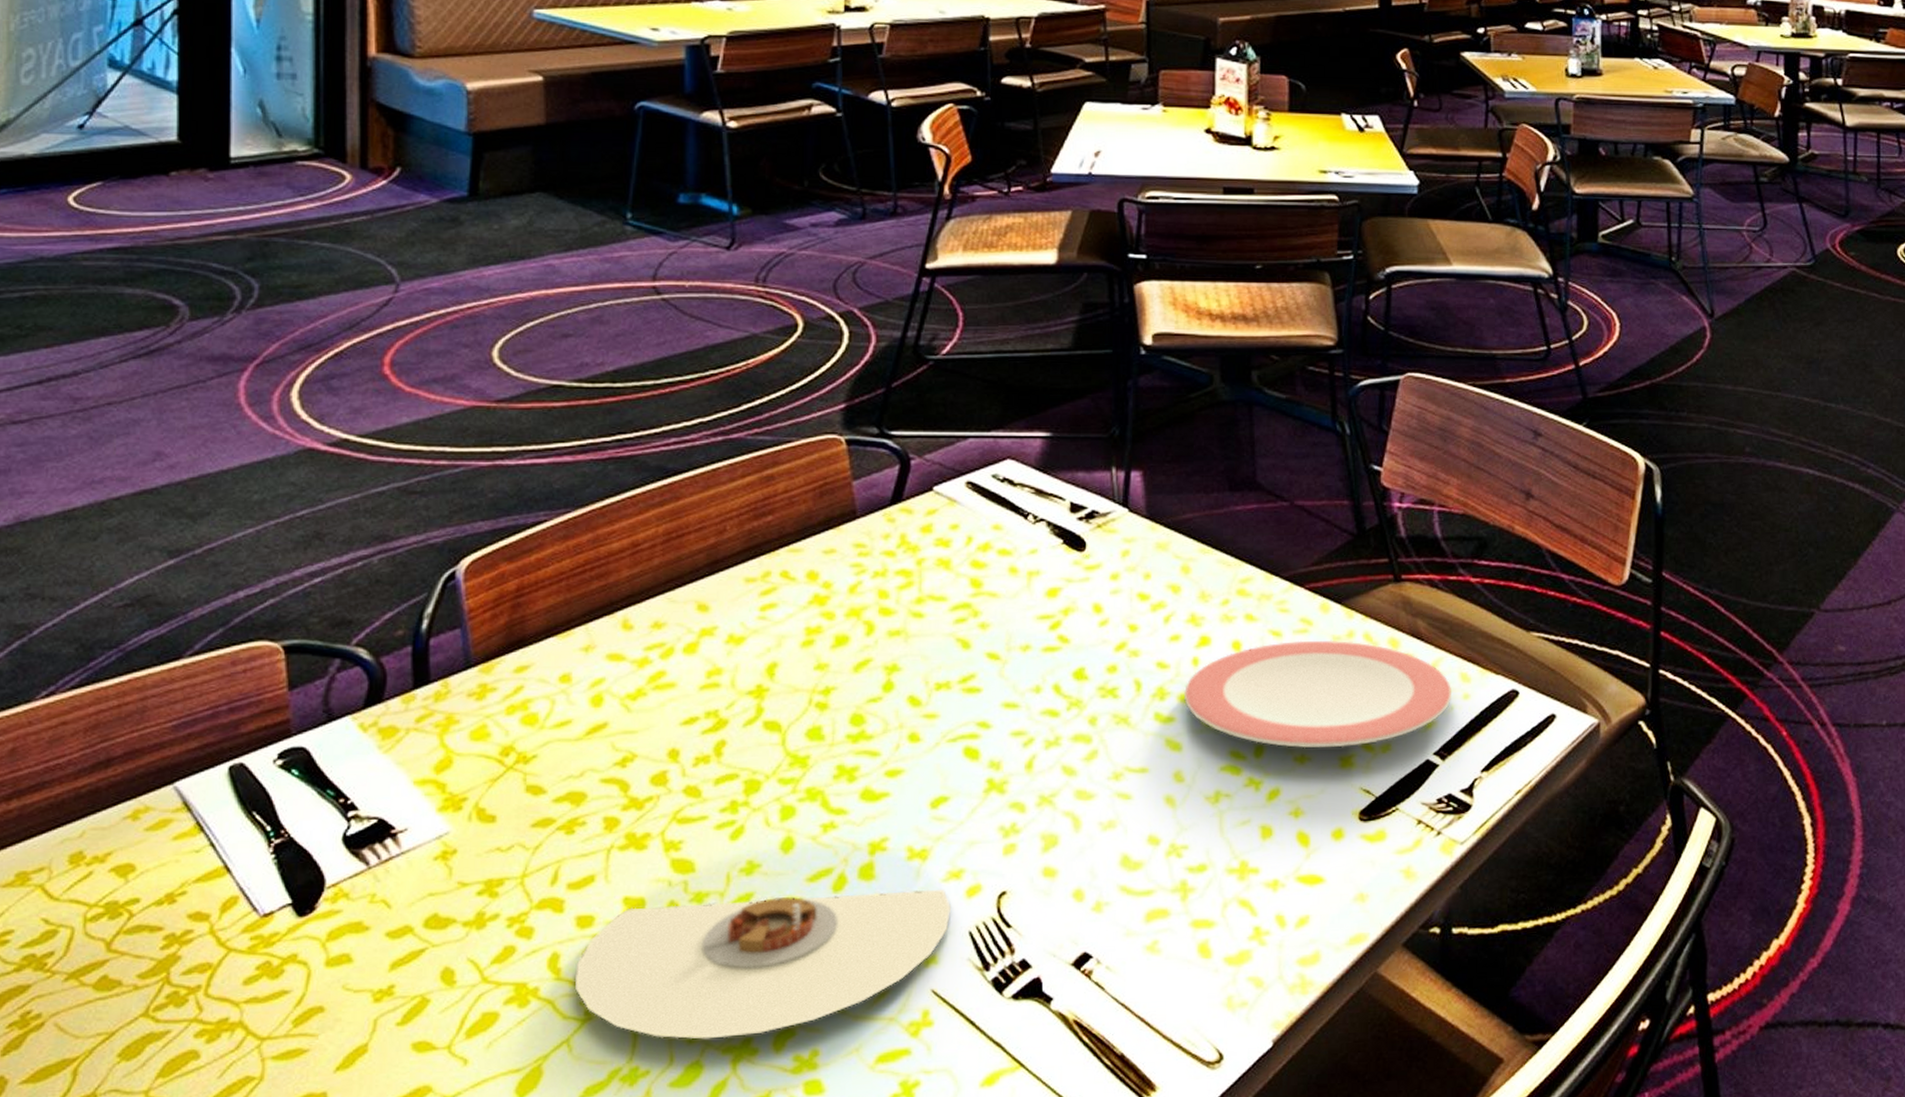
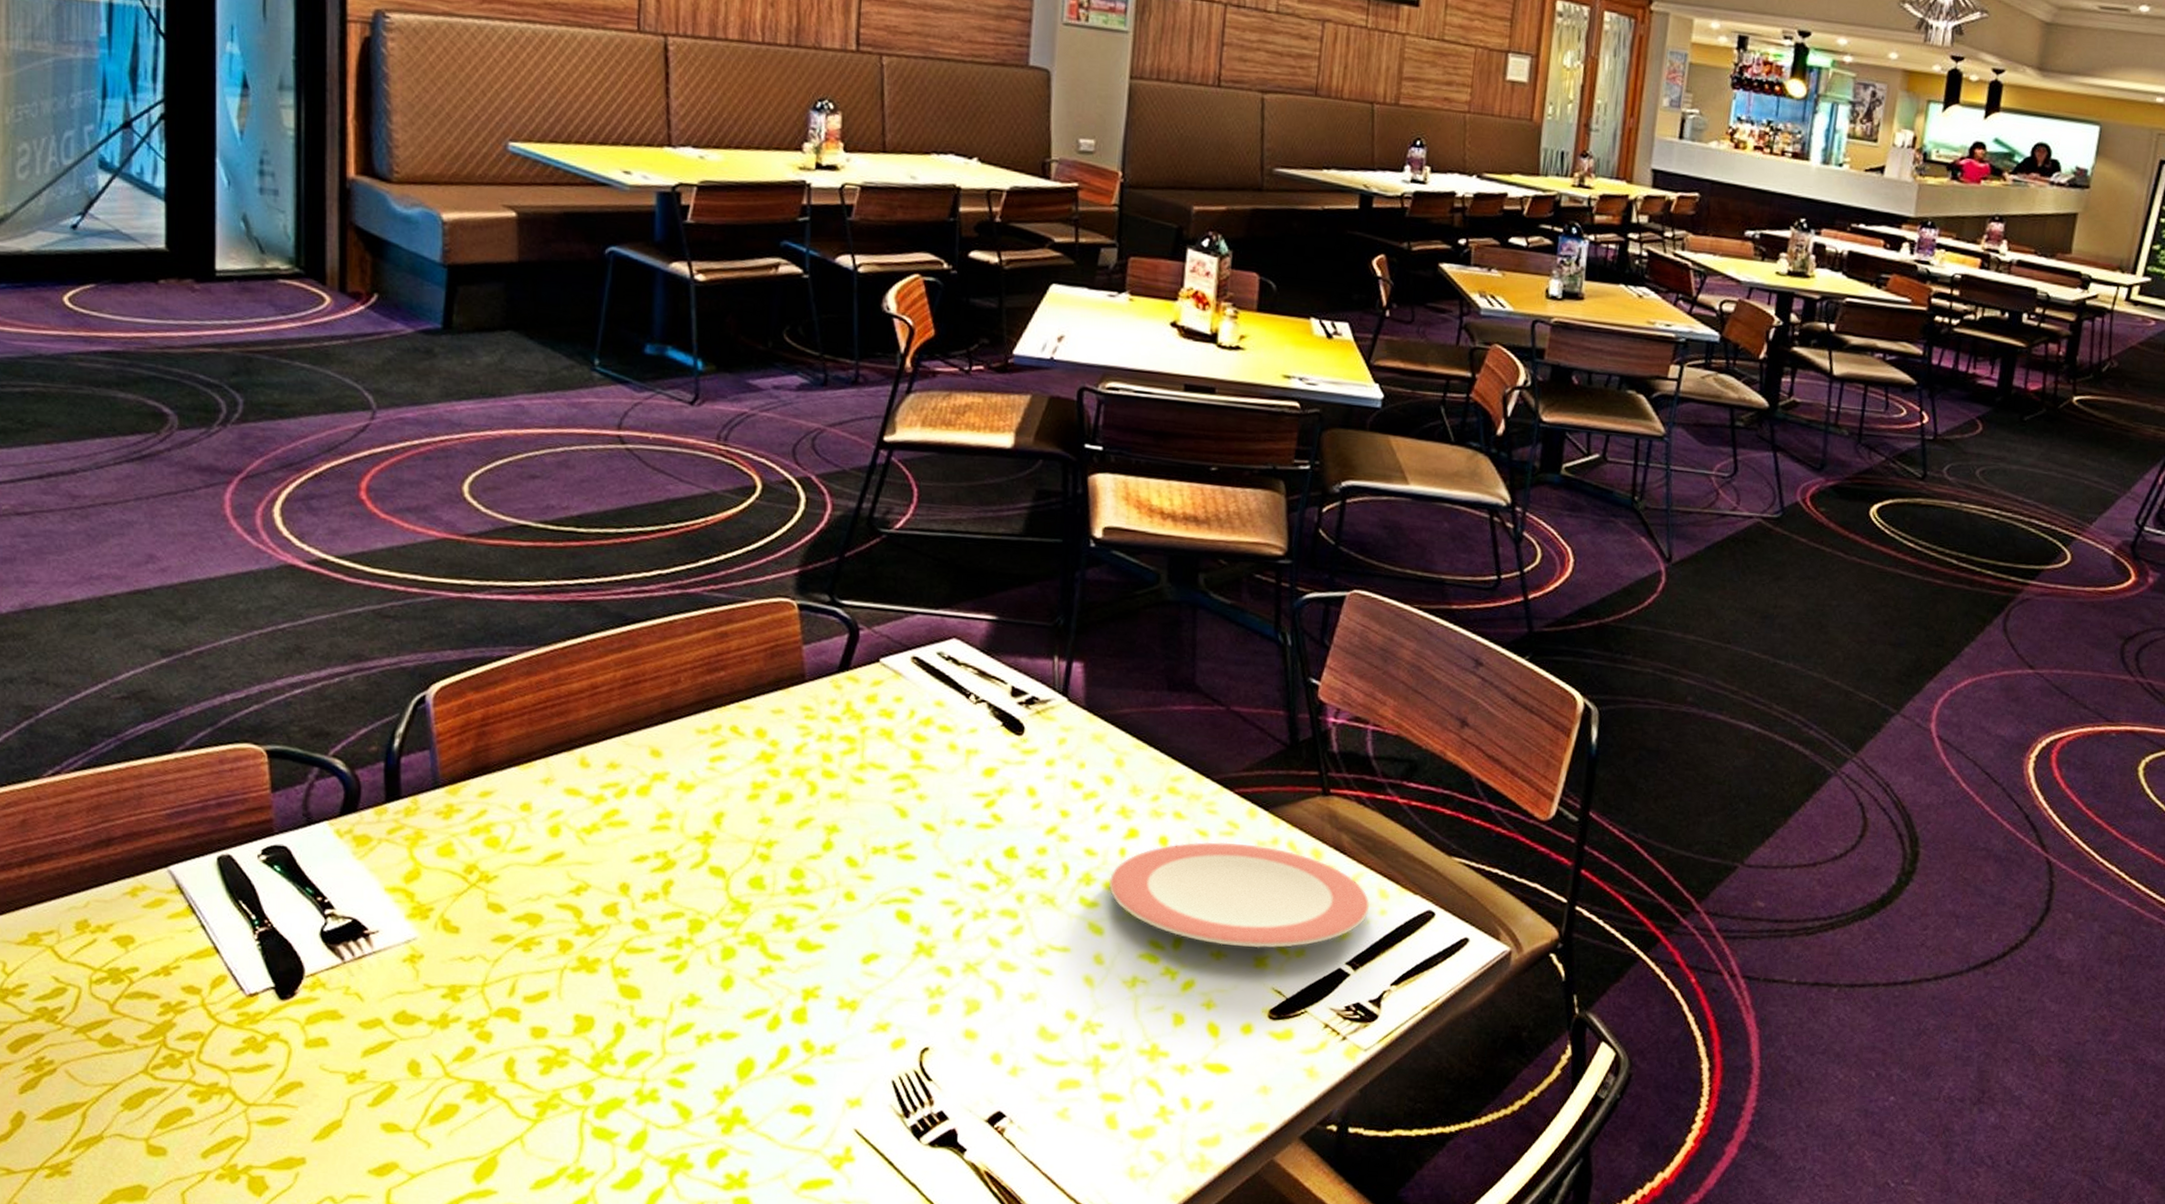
plate: present [574,889,951,1039] -> none [528,1024,876,1151]

